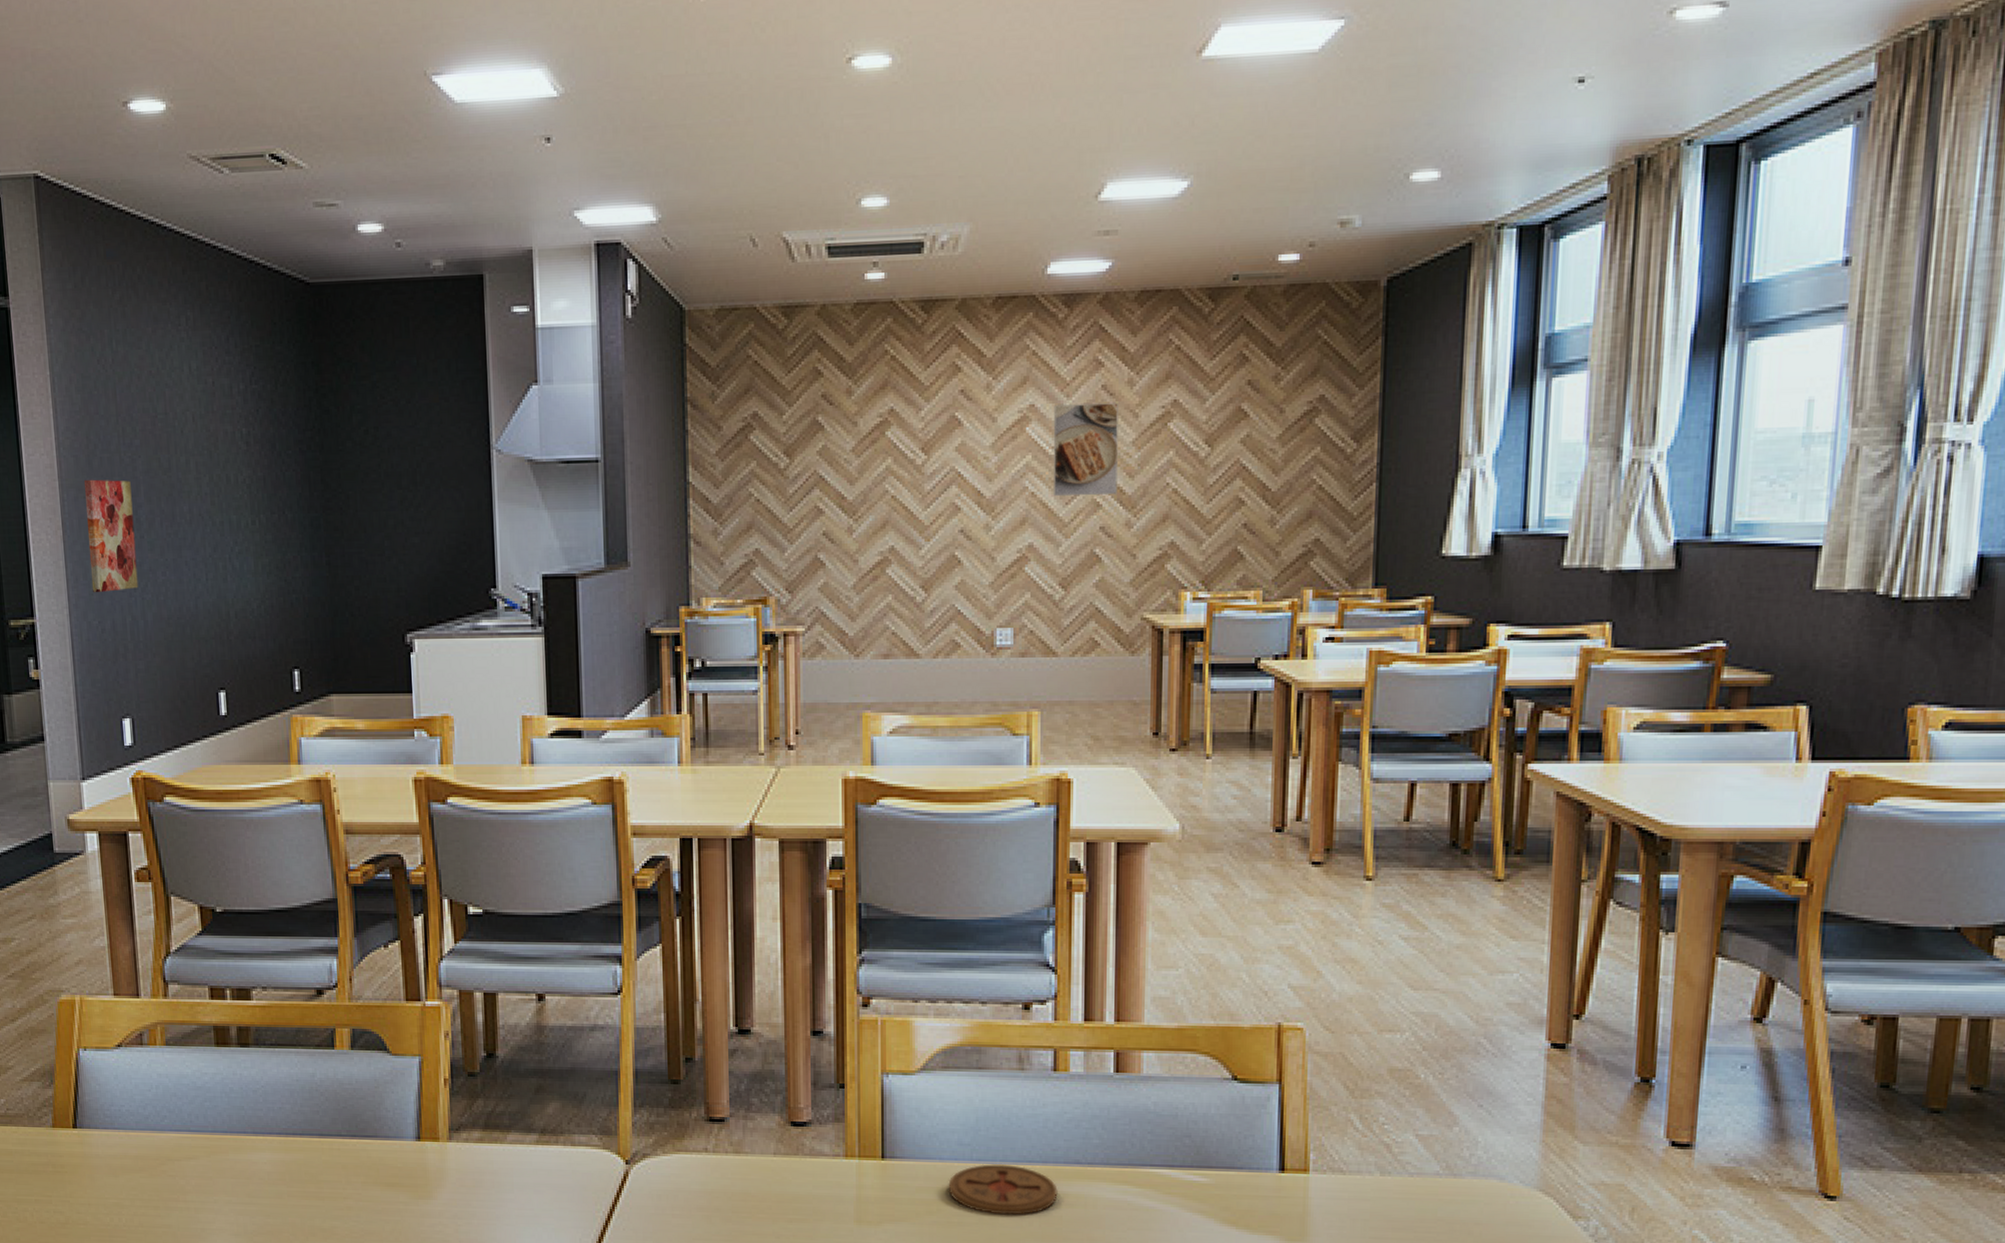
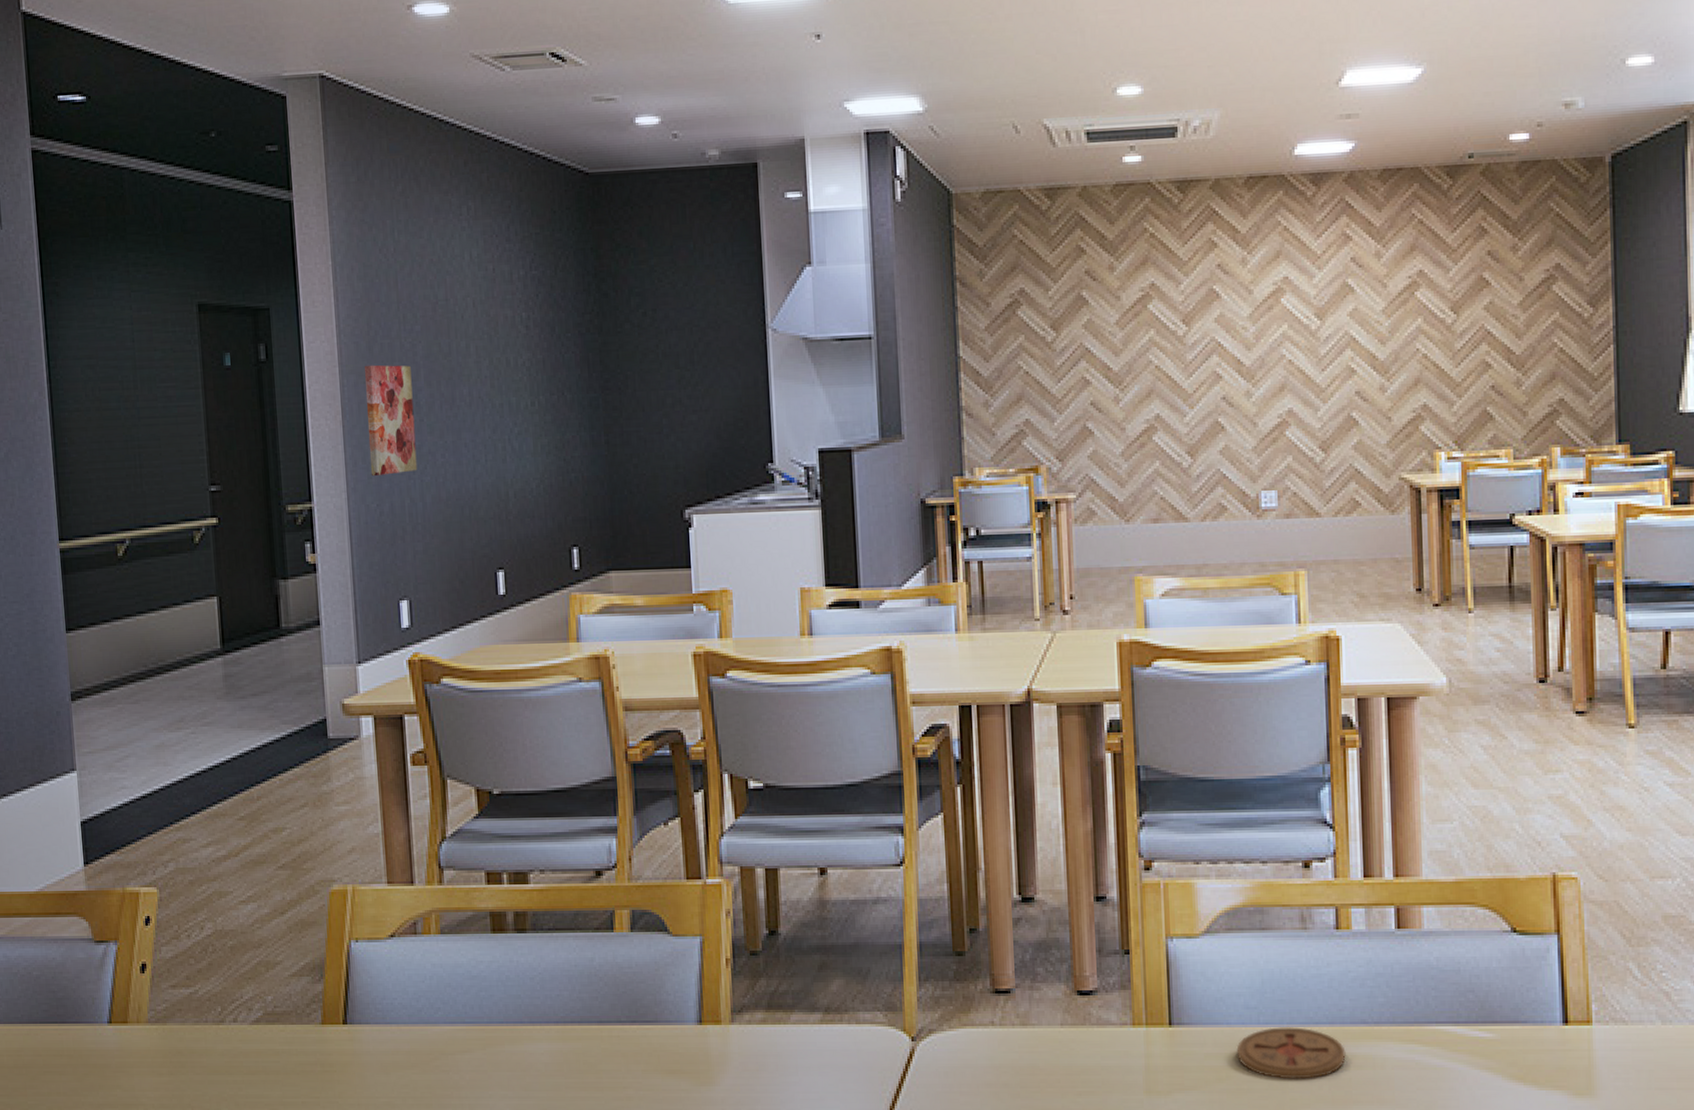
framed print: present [1053,403,1118,497] -> none [1306,274,1370,364]

